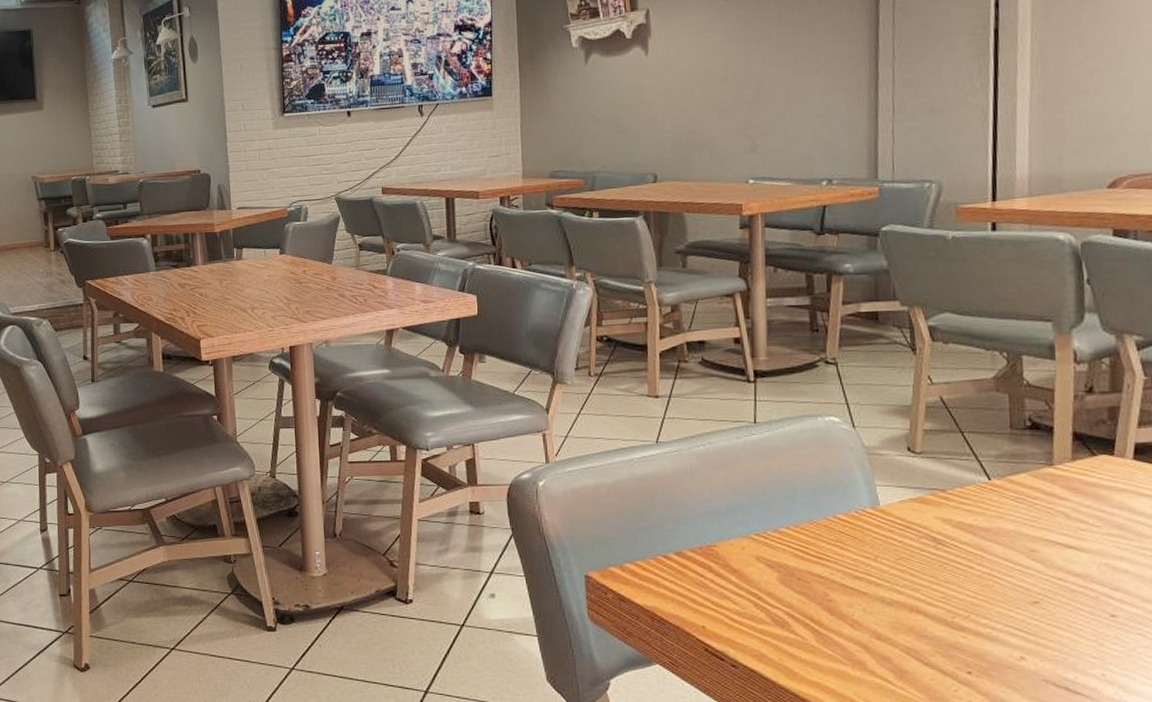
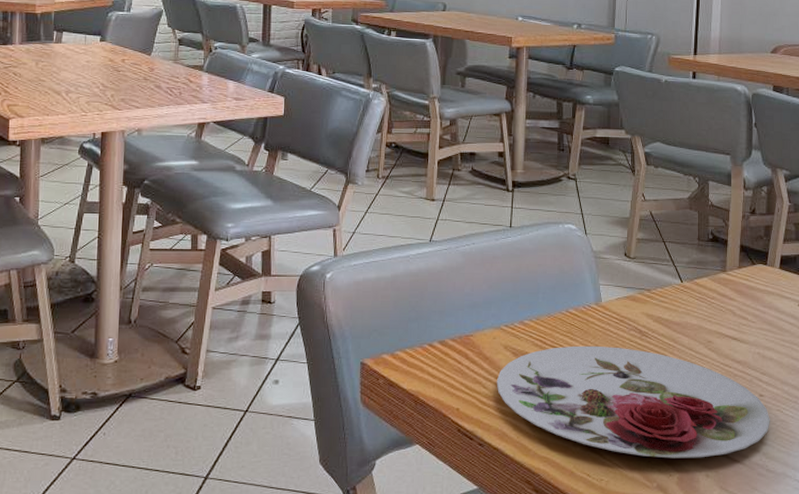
plate: none [748,556,1128,689] -> present [496,345,770,459]

